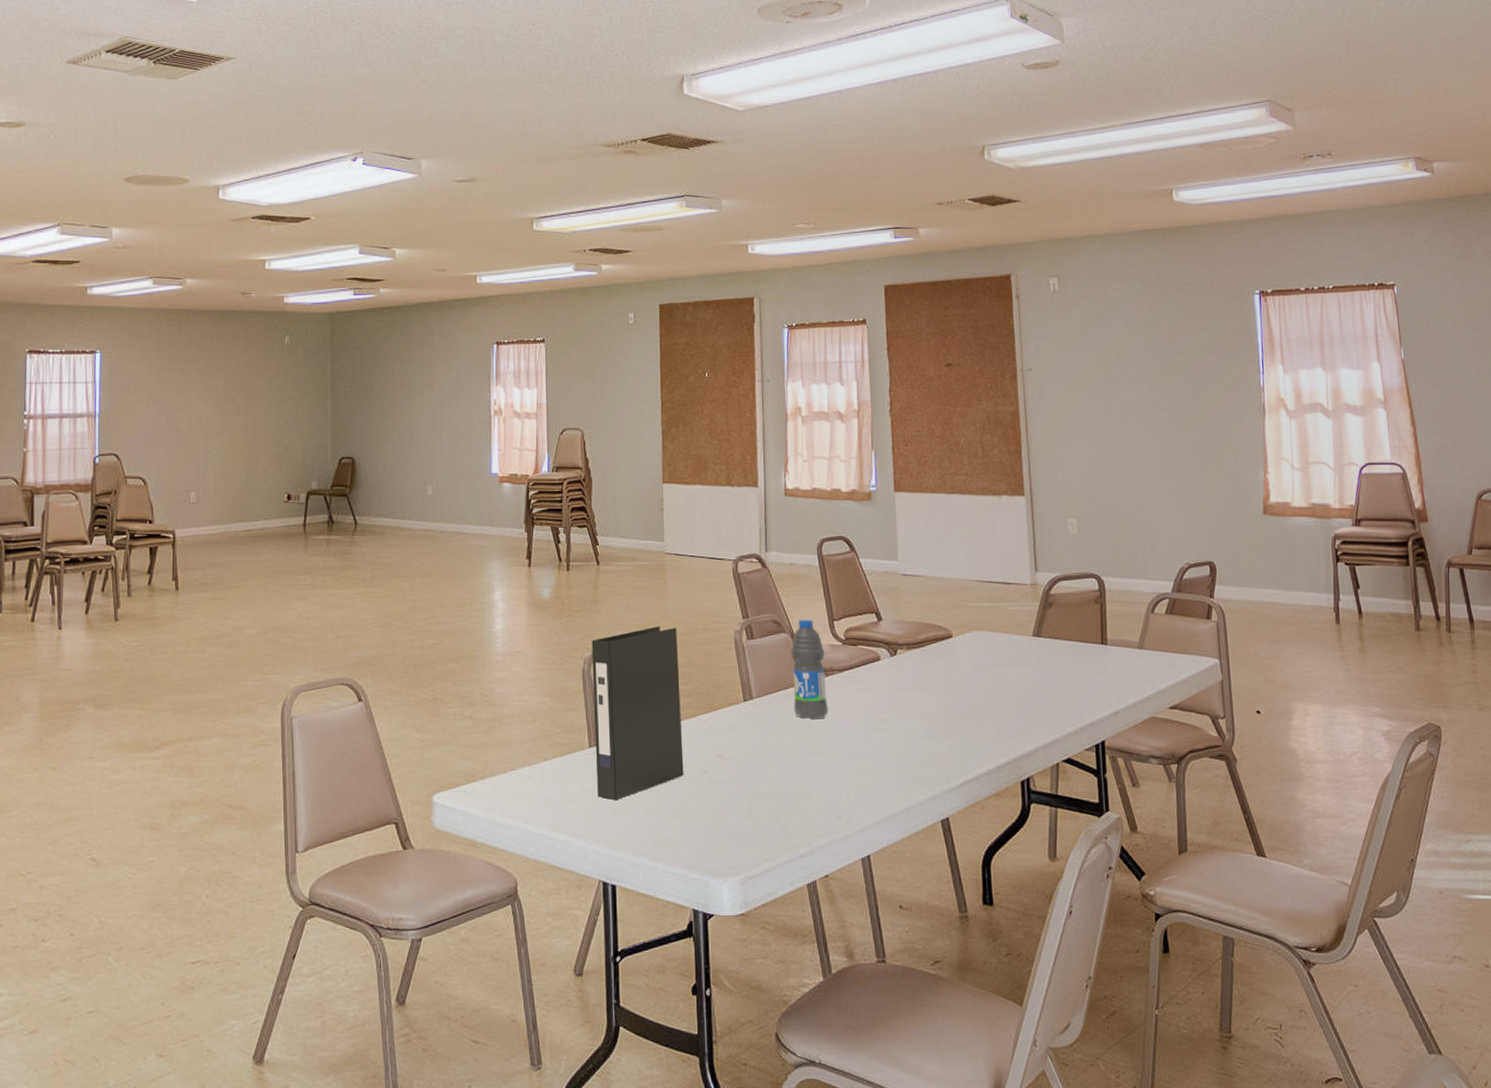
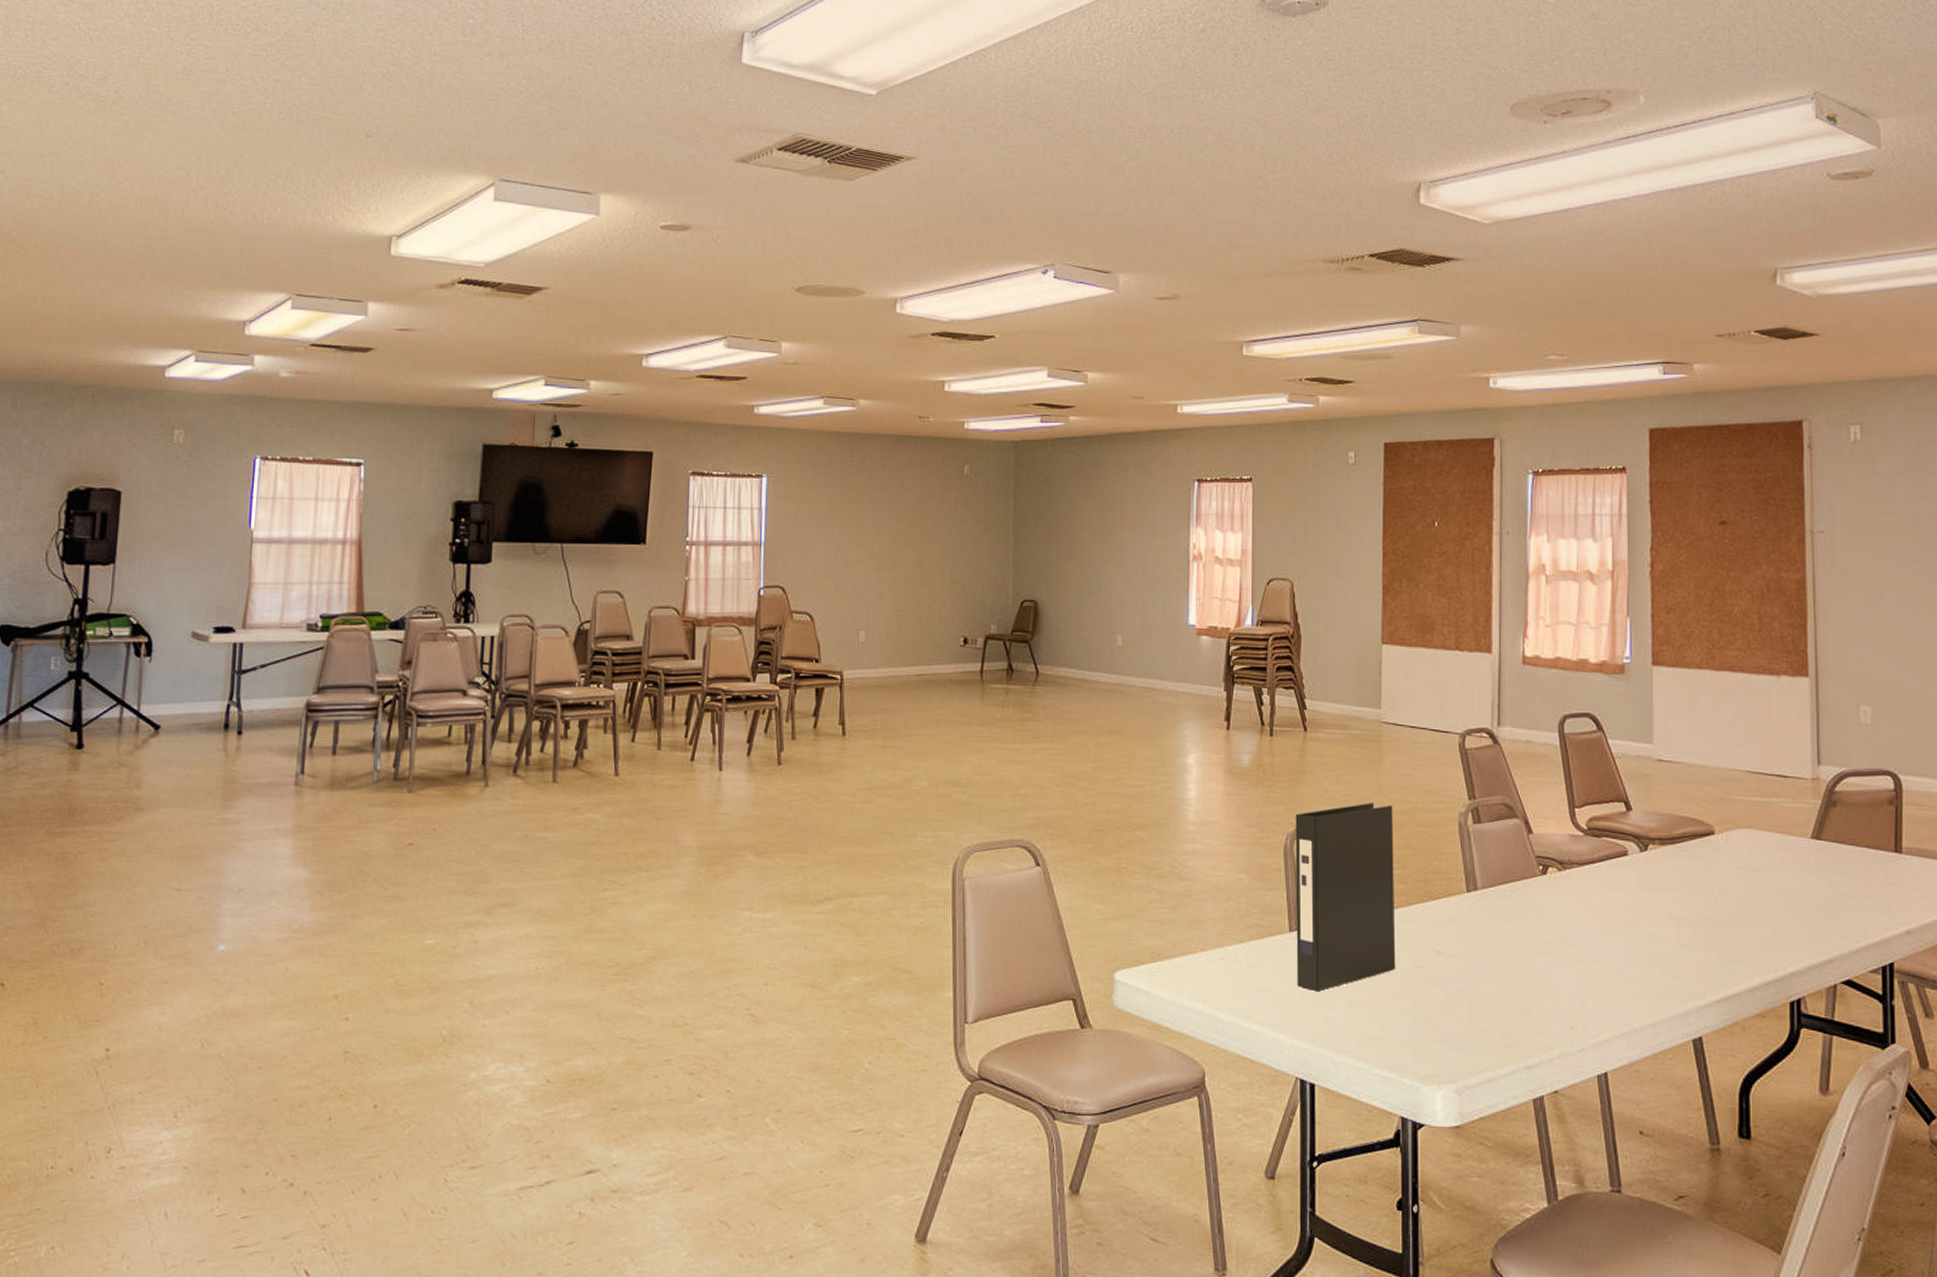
water bottle: present [790,618,829,720] -> none [1523,803,1566,917]

